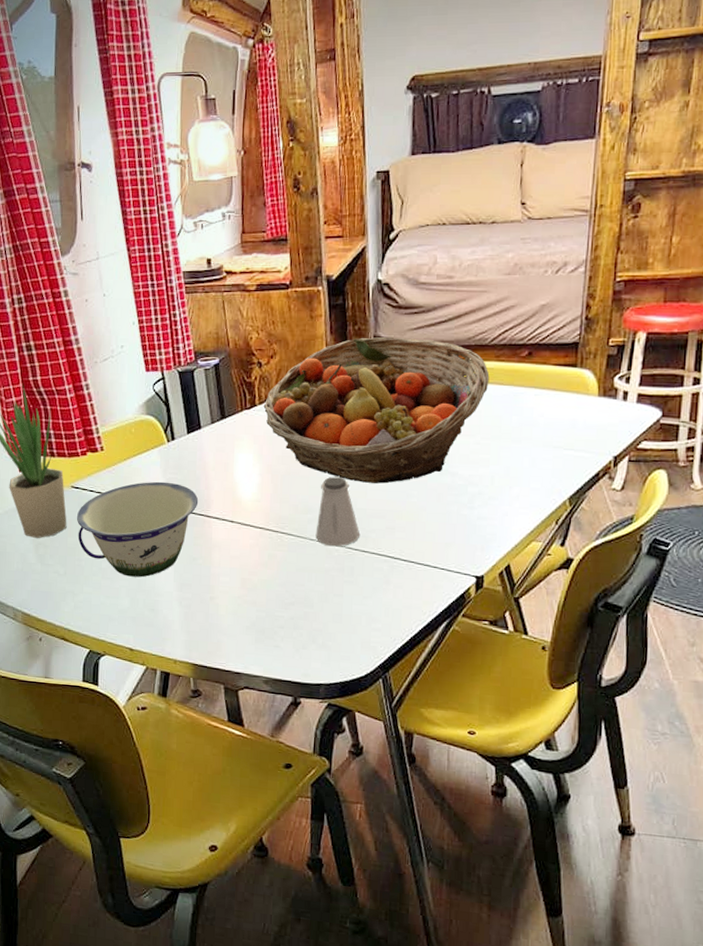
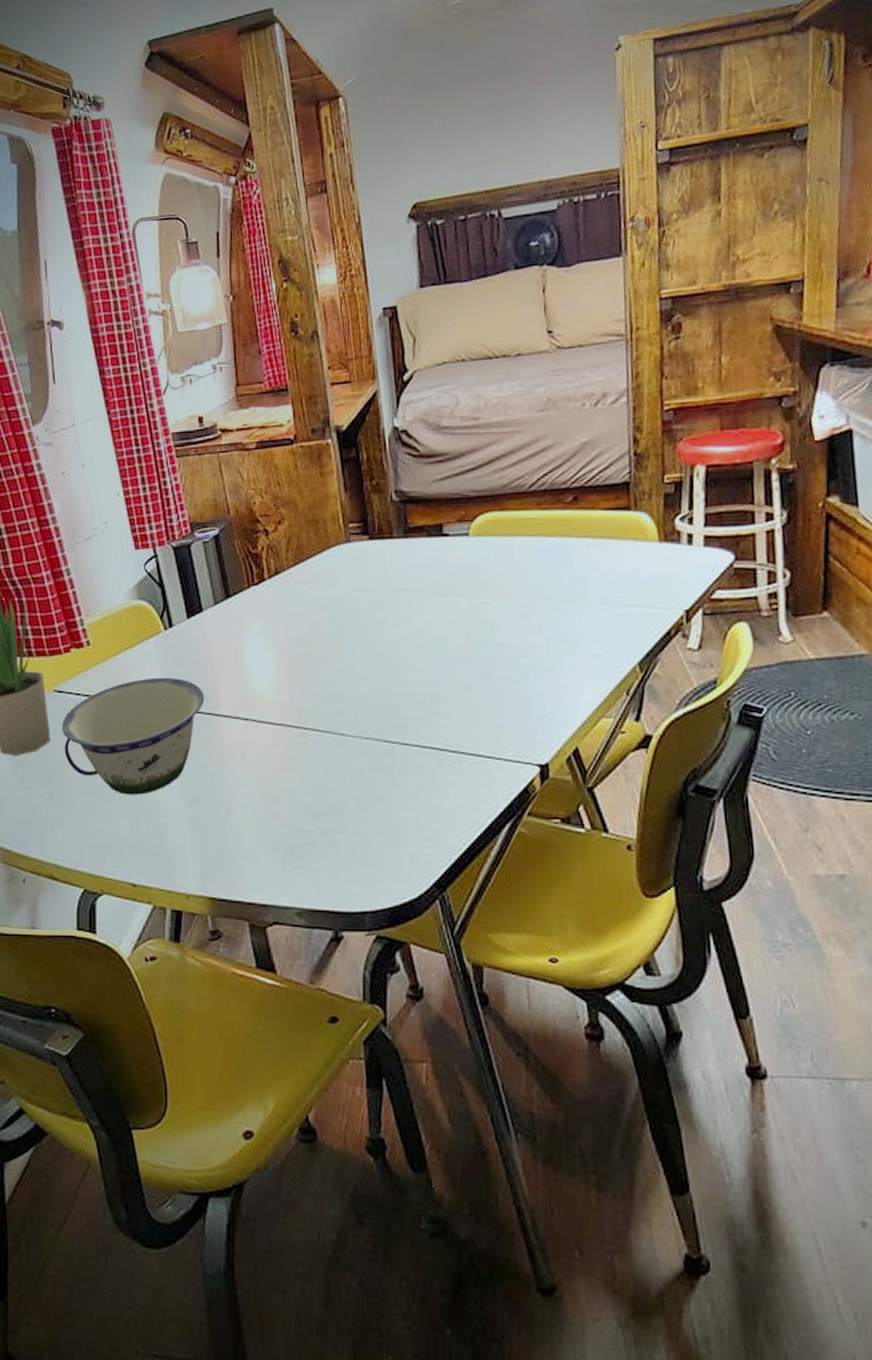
fruit basket: present [263,337,490,484] -> none [273,490,532,662]
saltshaker: present [315,476,361,547] -> none [345,656,399,741]

